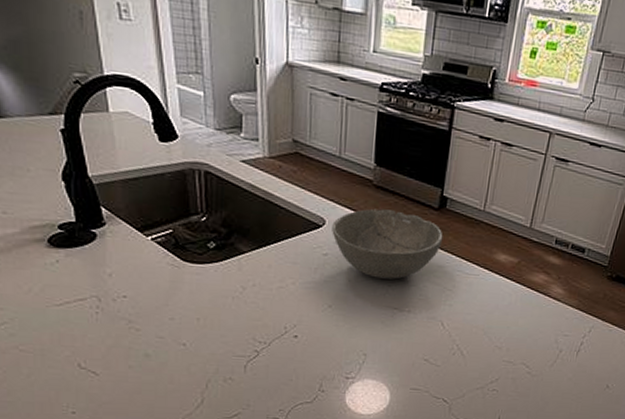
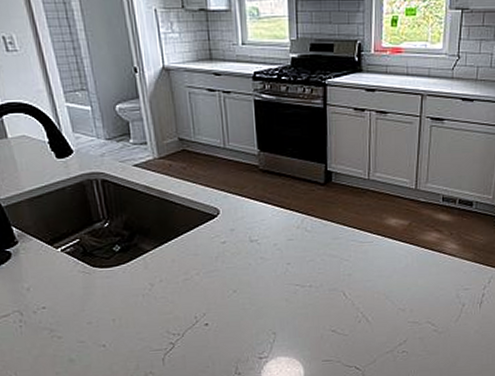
bowl: present [332,209,443,280] -> none [226,191,333,258]

